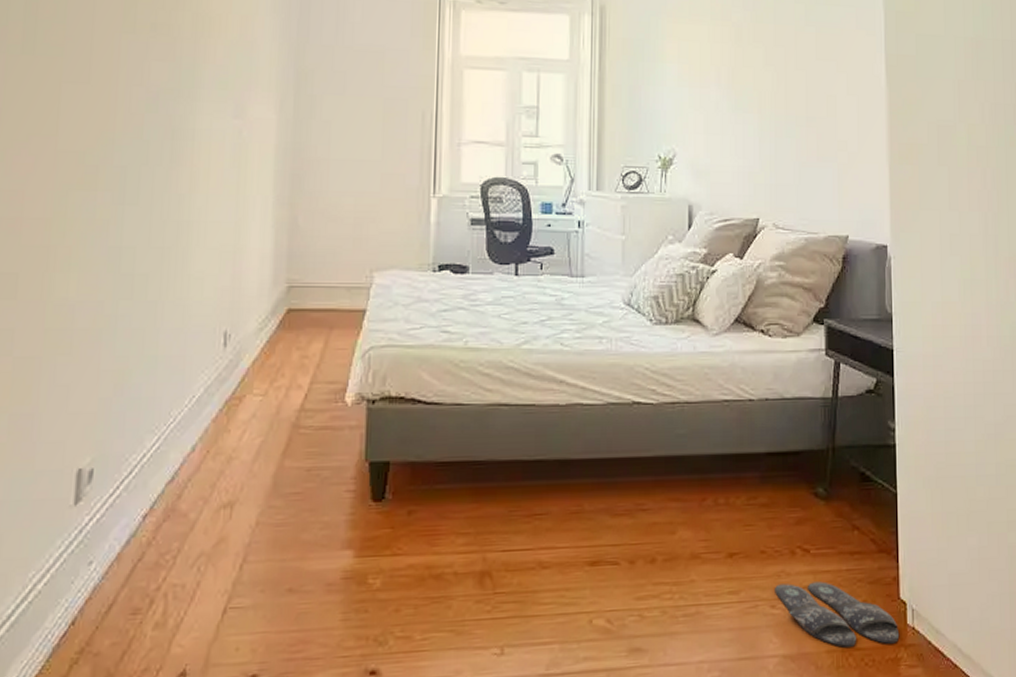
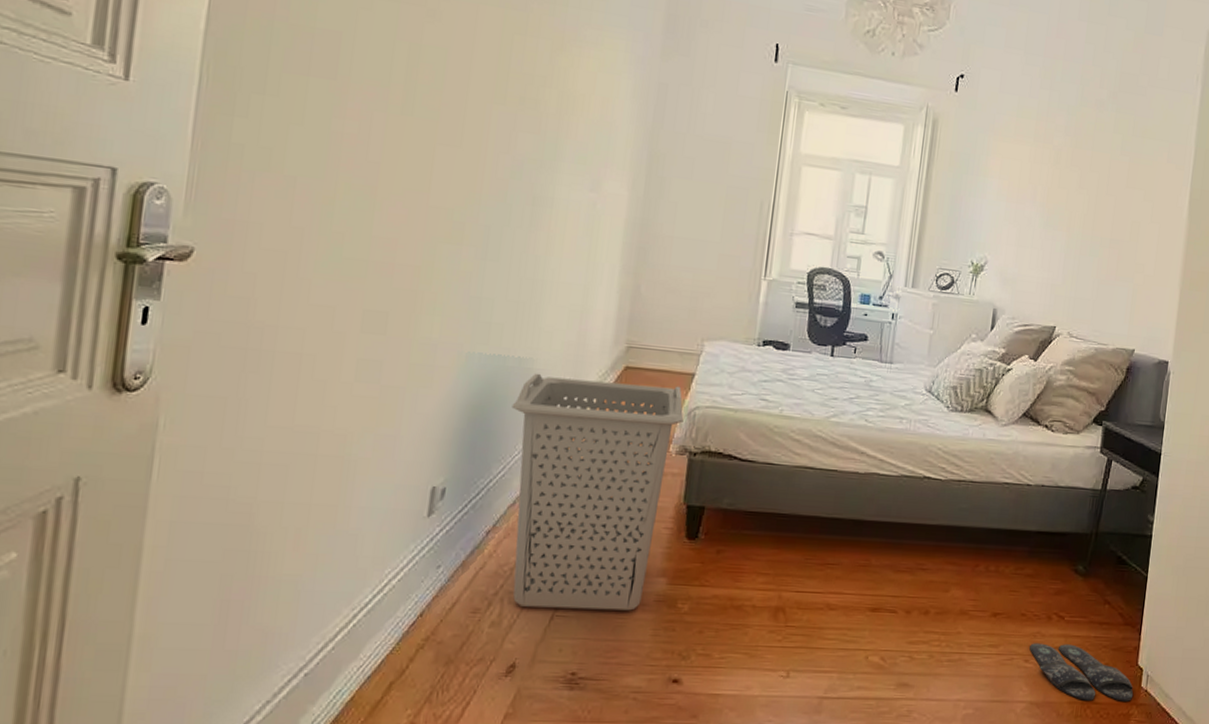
laundry basket: none [163,325,358,601] -> present [511,373,684,611]

